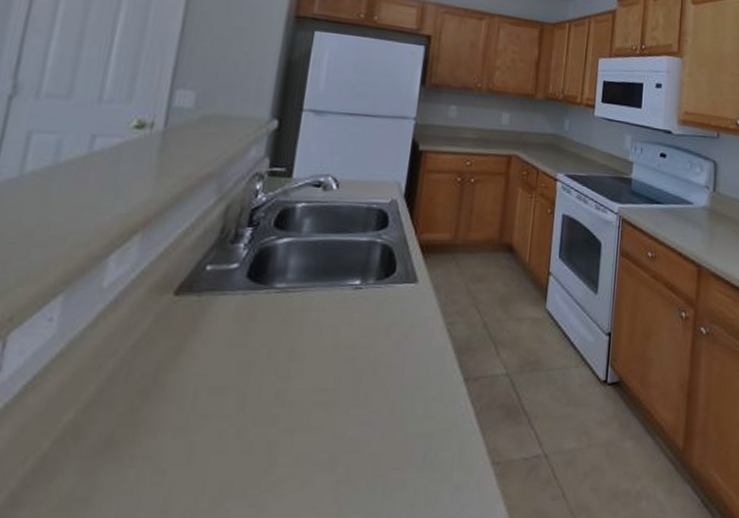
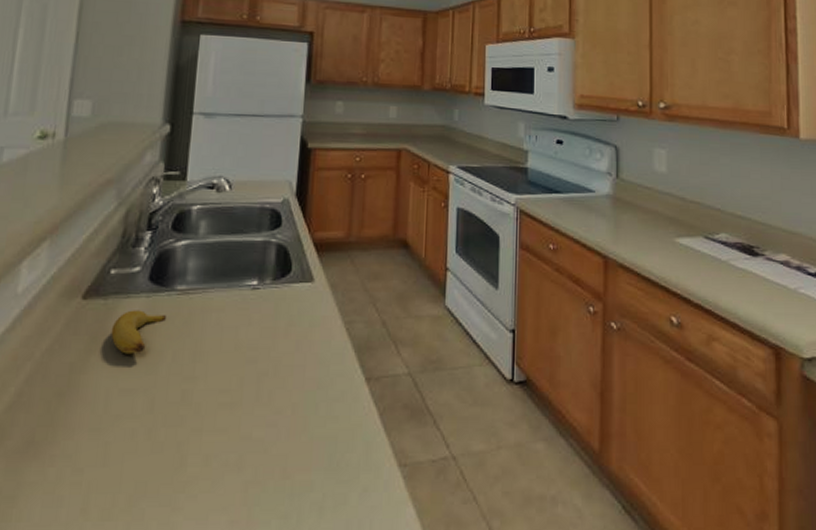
banana: none [203,307,263,353] -> present [111,310,166,355]

